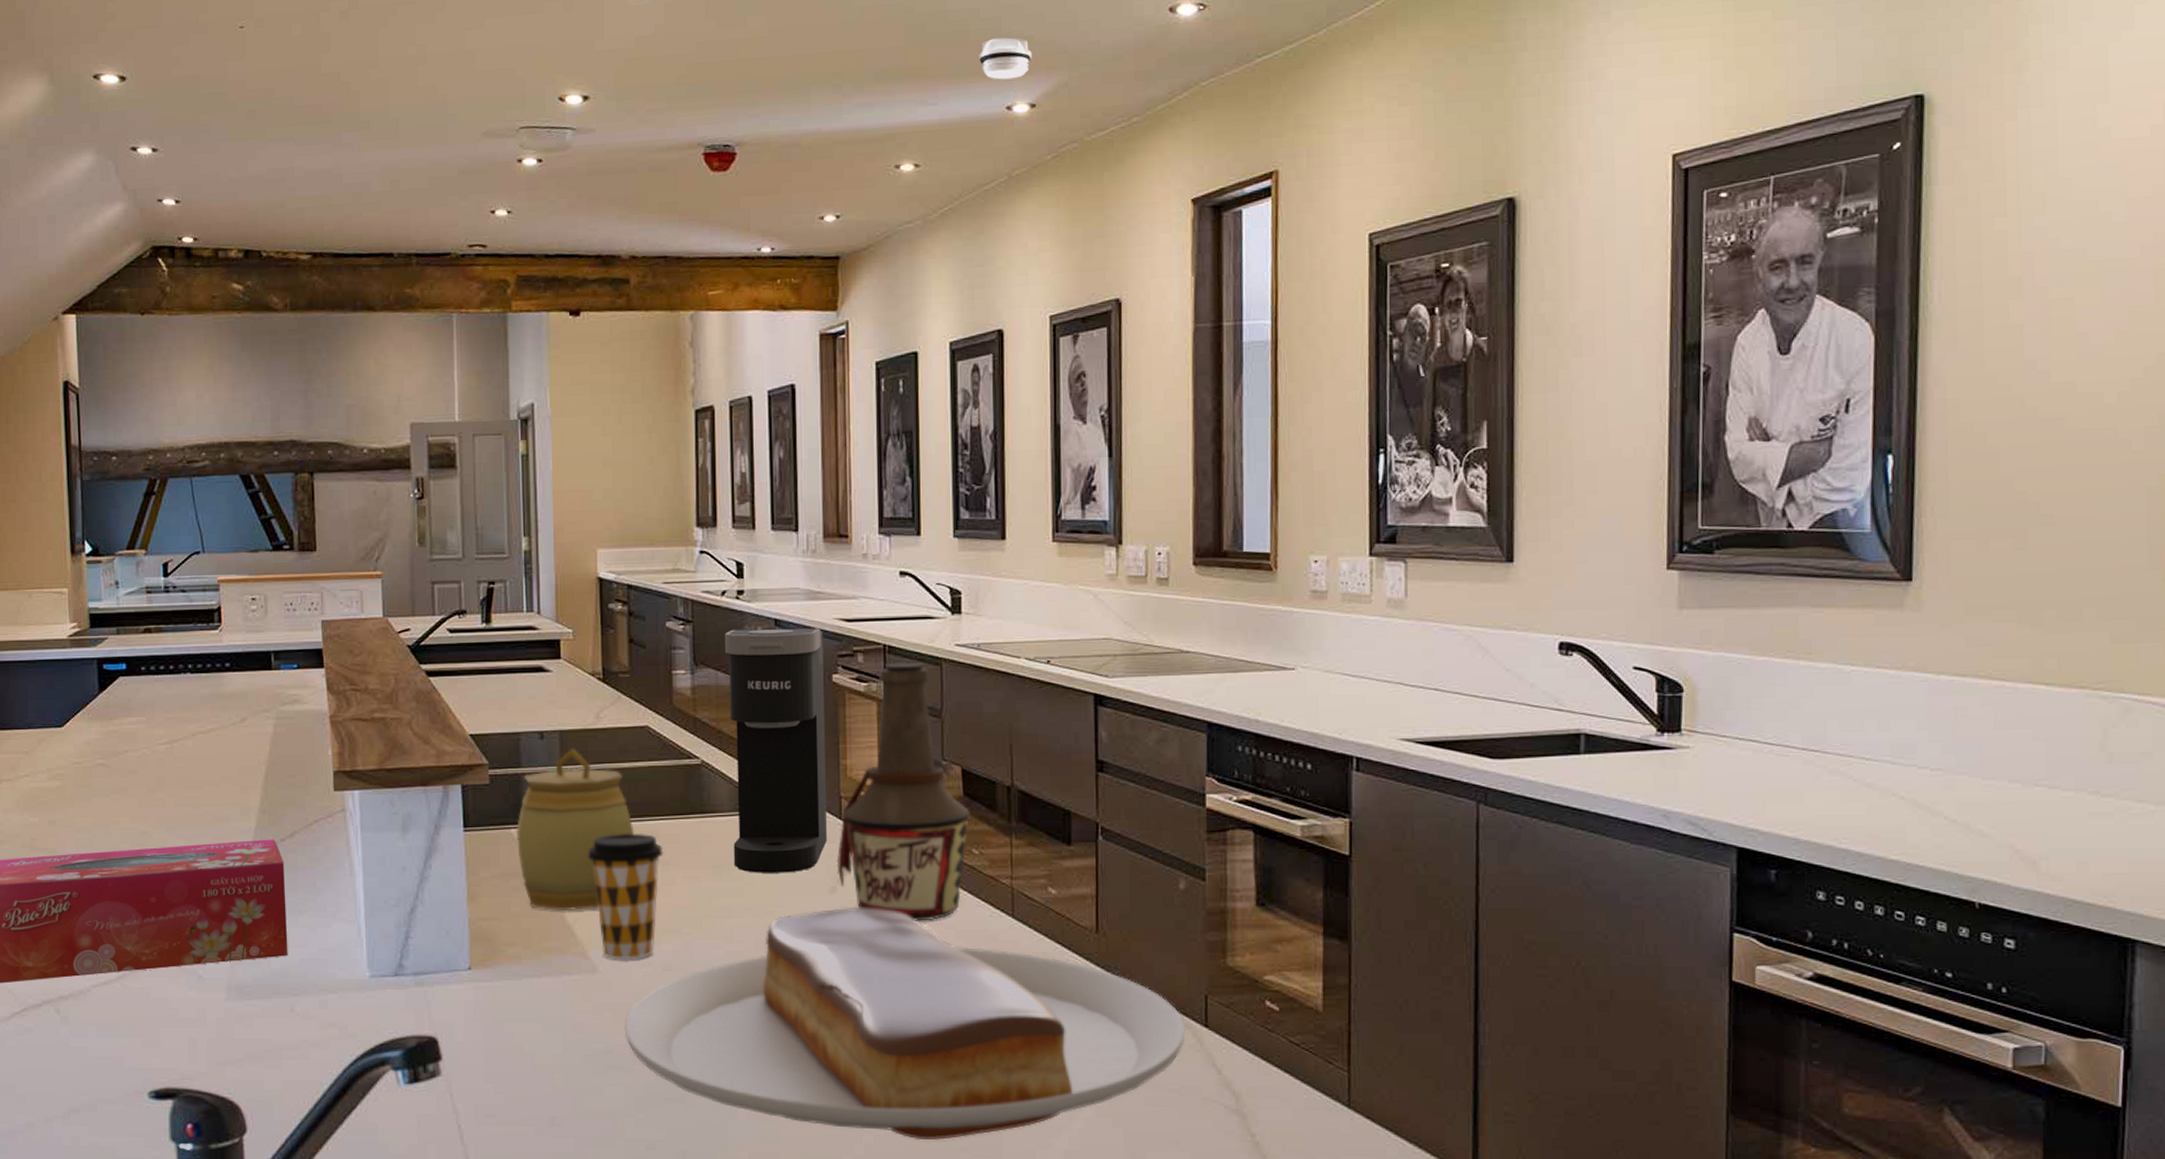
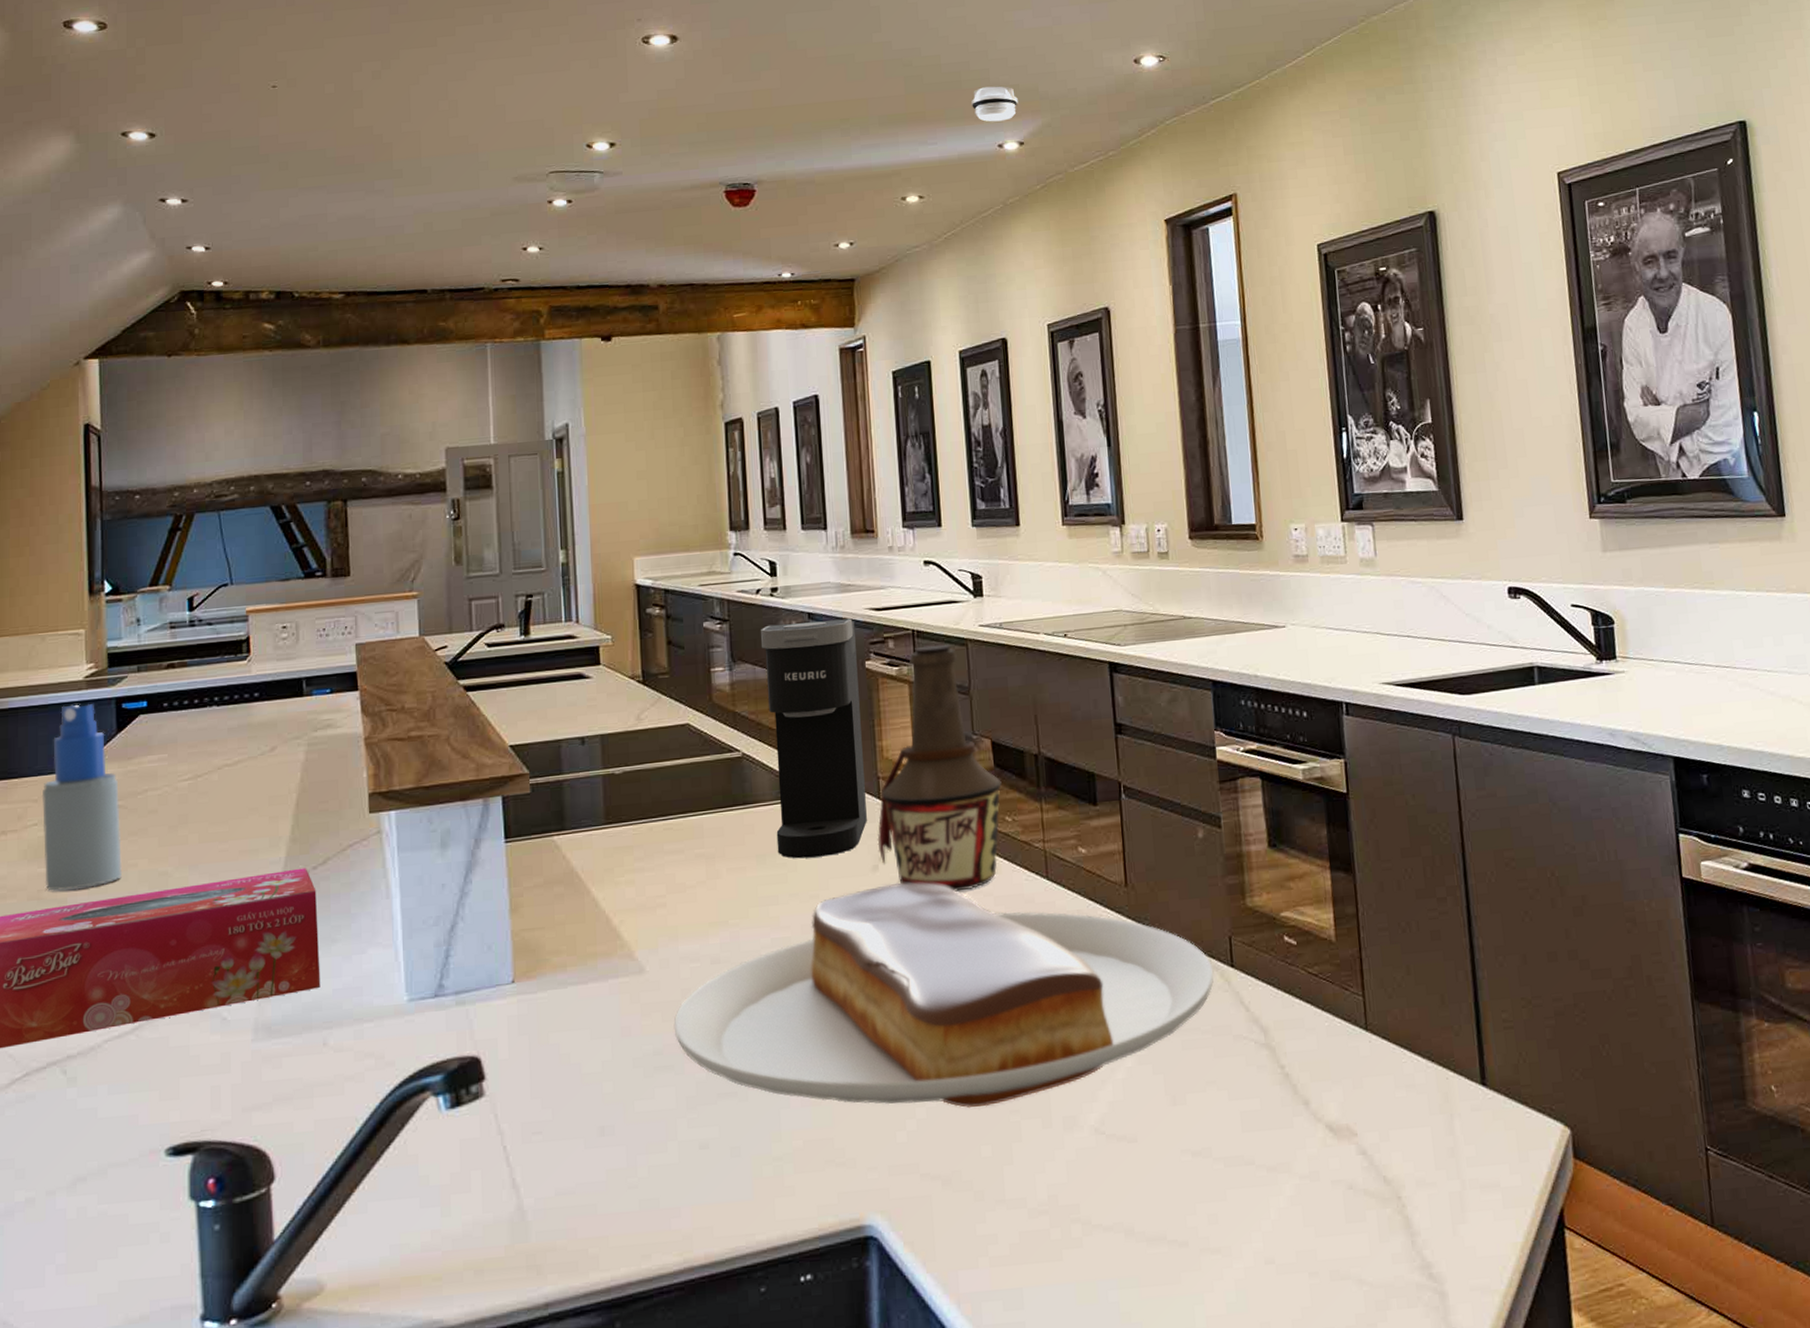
spray bottle: none [32,662,107,840] -> present [41,704,123,891]
jar: present [516,748,634,912] -> none [558,751,678,915]
coffee cup: present [587,833,664,960] -> none [631,829,708,959]

